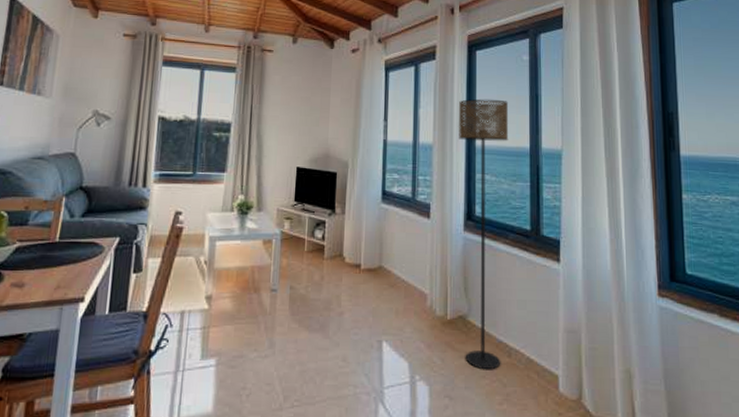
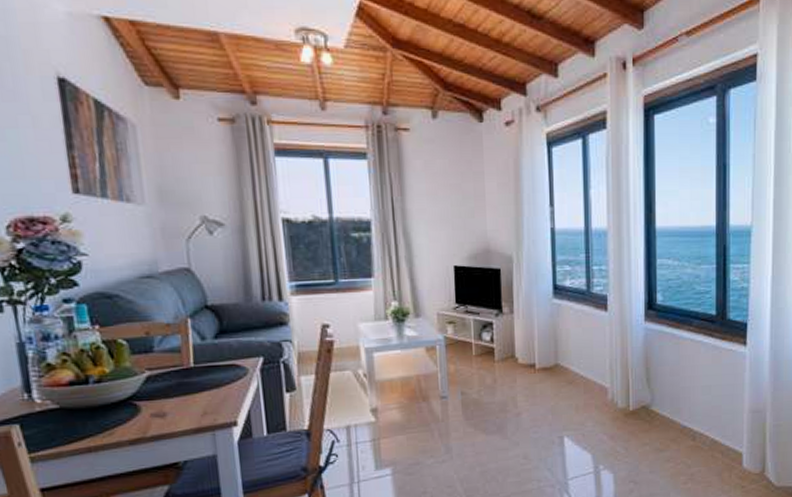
floor lamp: present [459,99,509,369] -> none [636,172,693,454]

